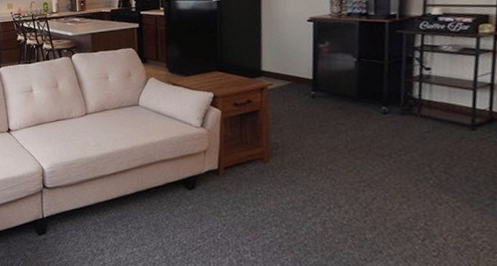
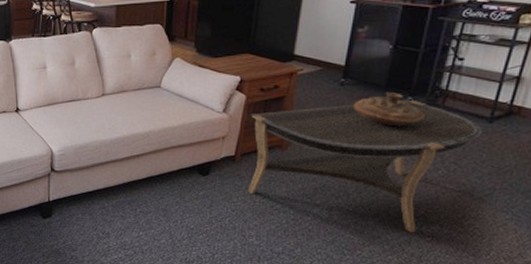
coffee table: none [229,109,467,247] -> present [247,99,483,233]
decorative bowl: none [328,102,404,136] -> present [354,91,426,127]

